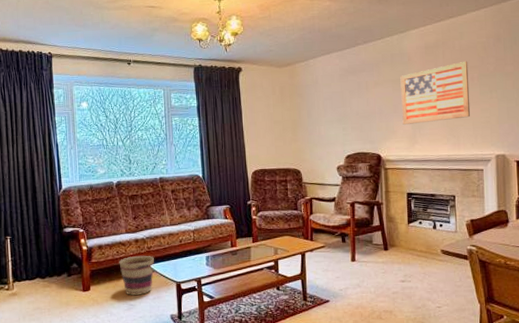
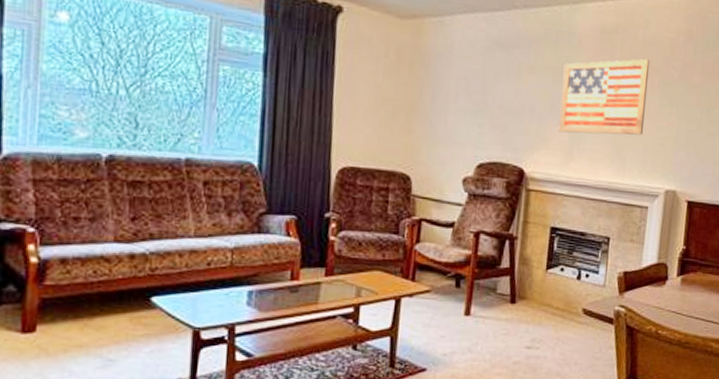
basket: present [119,255,154,295] -> none [95,280,160,345]

